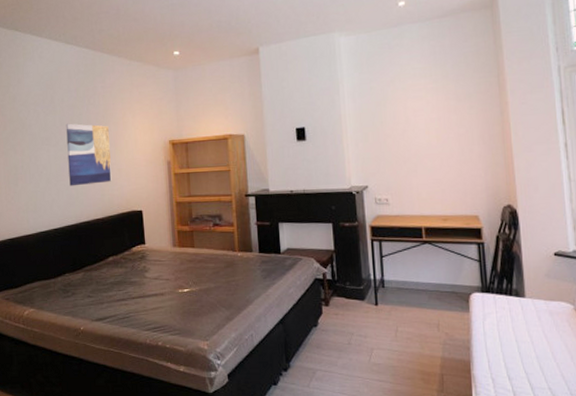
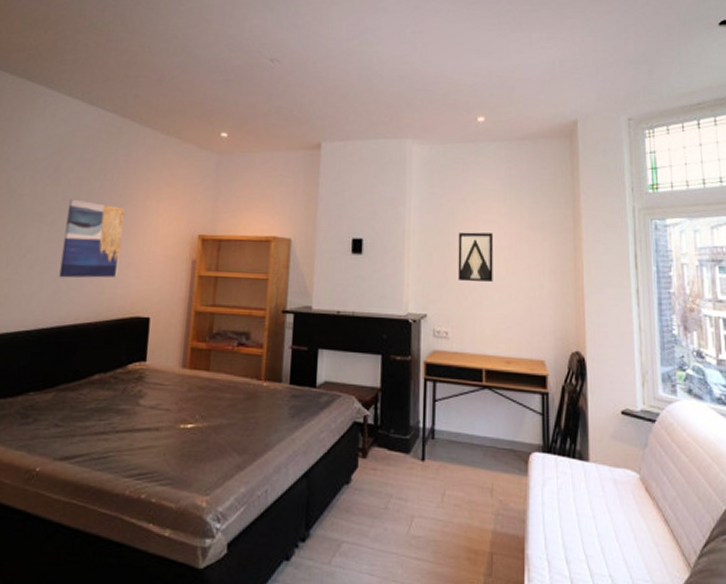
wall art: none [390,108,425,153] -> present [457,232,494,282]

